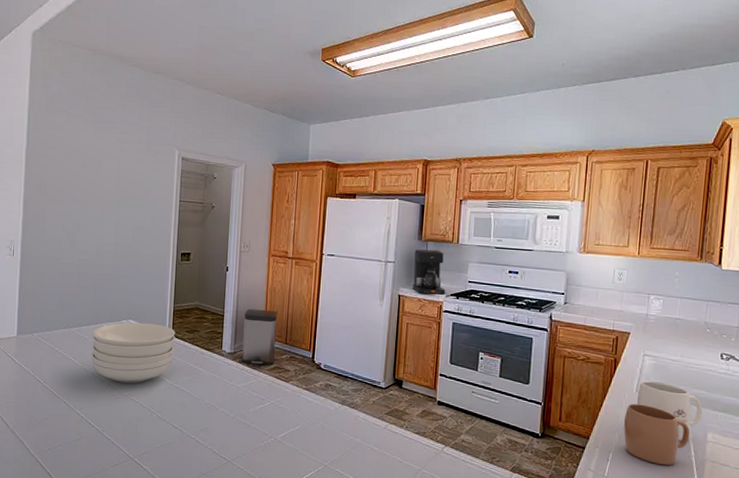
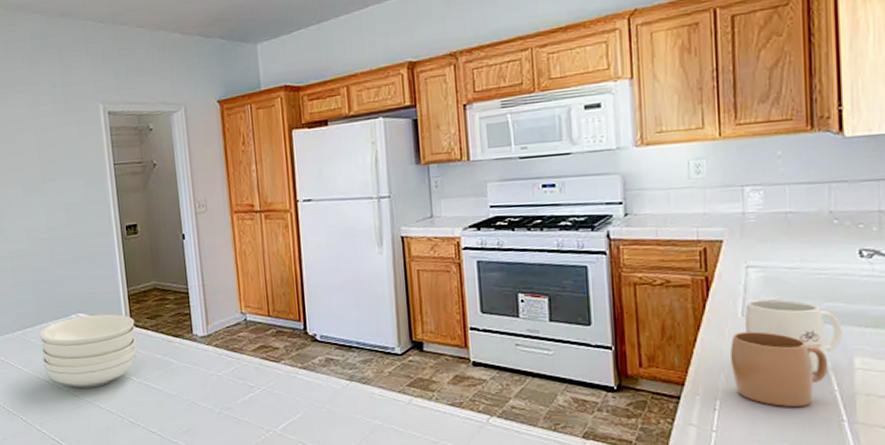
pedal bin: present [242,308,278,366] -> none [213,278,259,347]
coffee maker: present [413,249,446,295] -> none [413,172,462,232]

